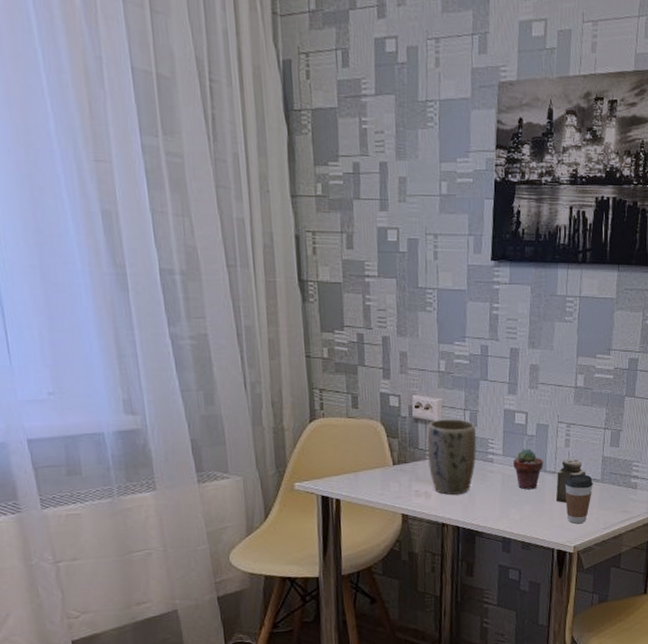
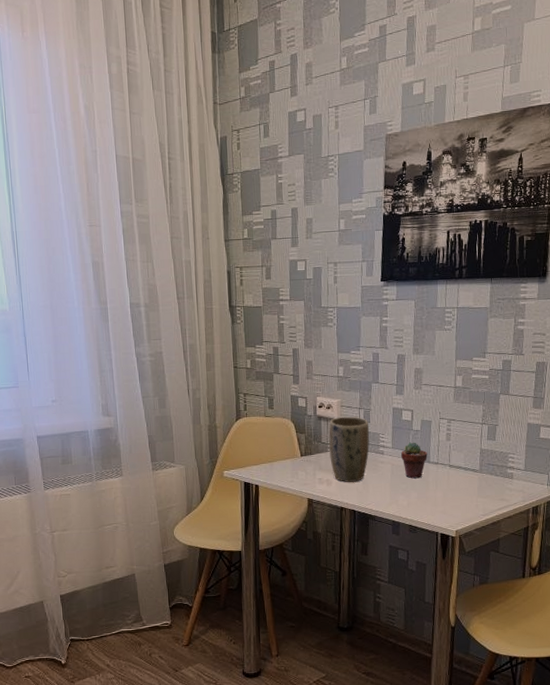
salt shaker: present [556,458,586,503] -> none [439,451,465,491]
coffee cup: present [564,474,593,523] -> none [446,464,472,510]

